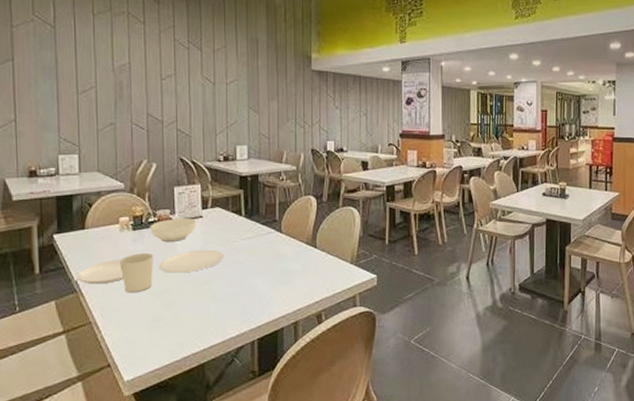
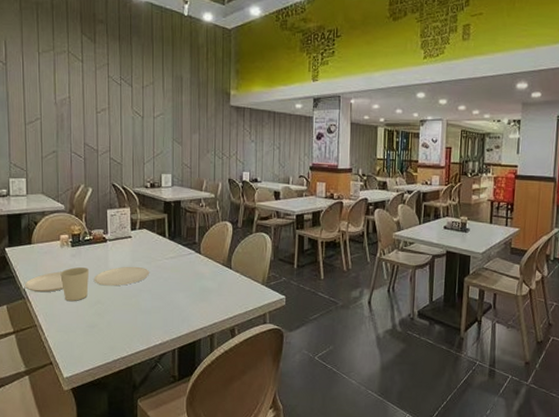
bowl: present [150,218,197,241] -> none [86,237,126,258]

